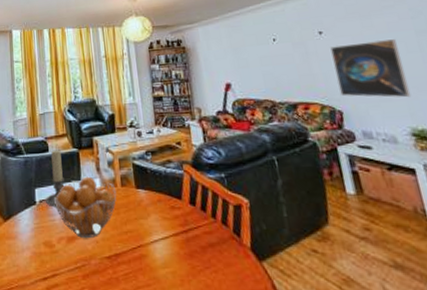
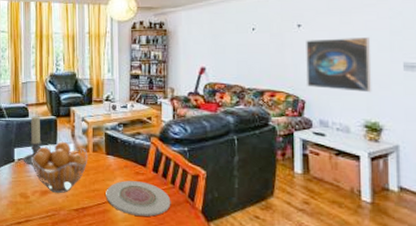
plate: none [140,217,215,259] -> present [106,181,171,217]

